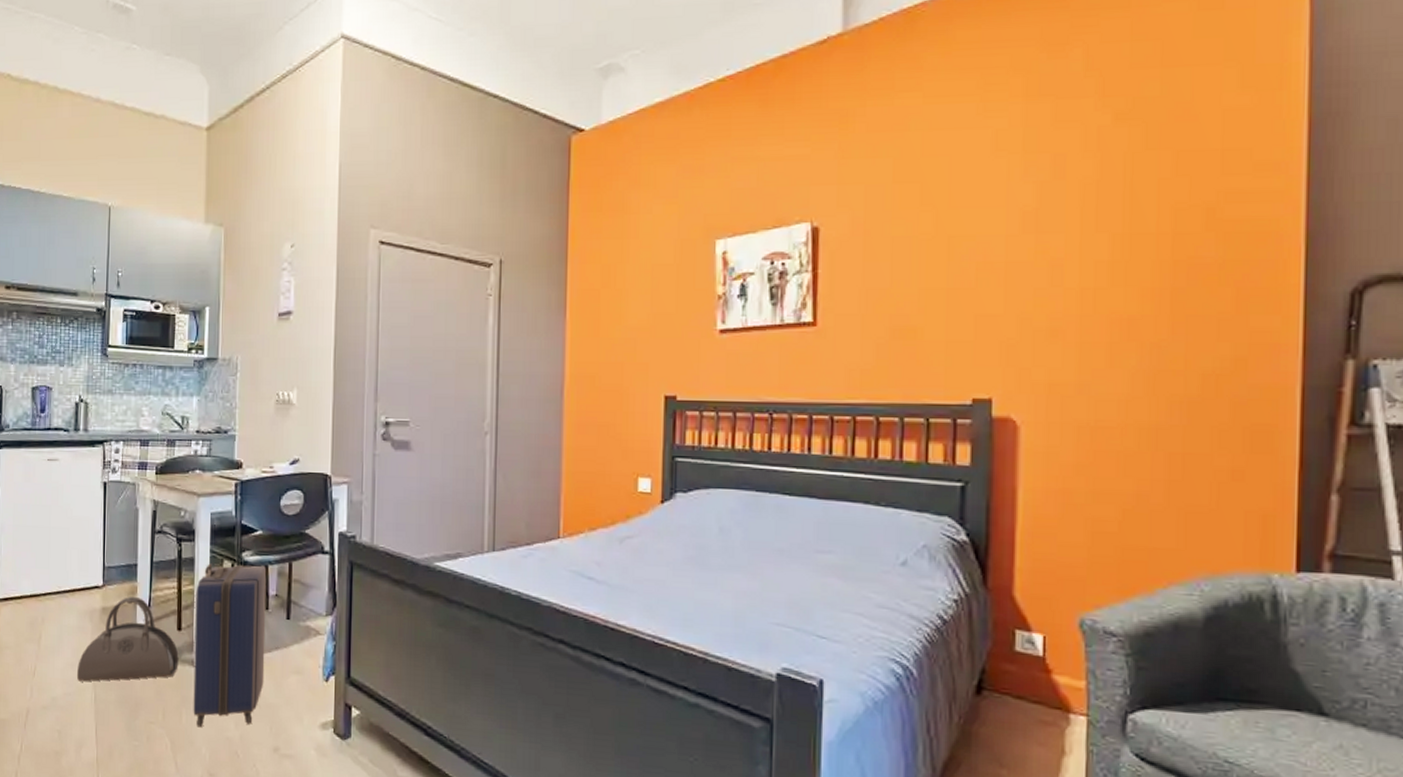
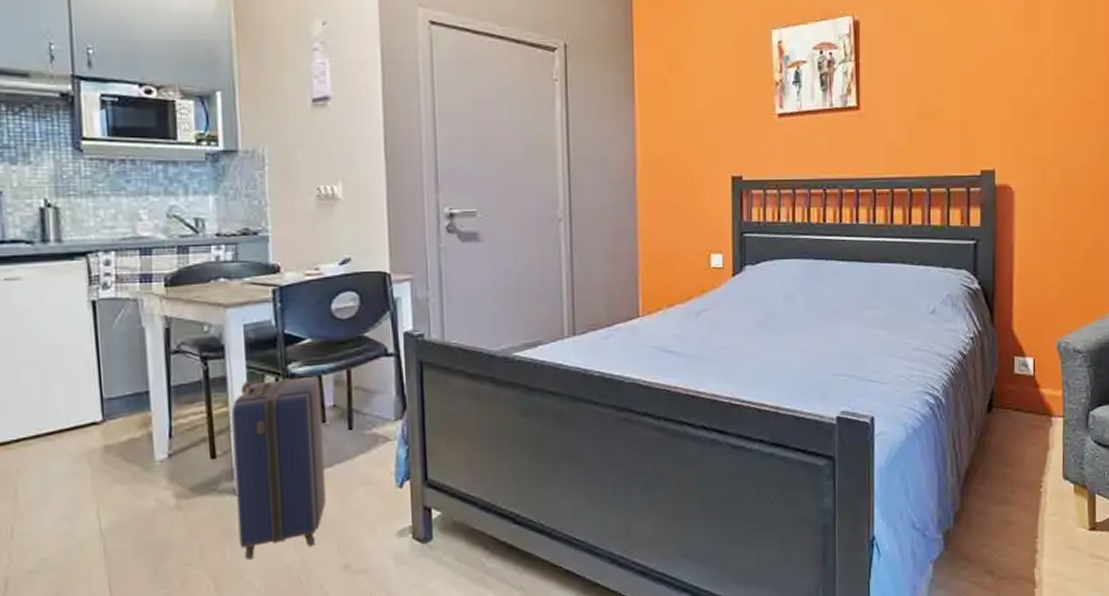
handbag: present [76,596,179,682] -> none [74,428,216,535]

